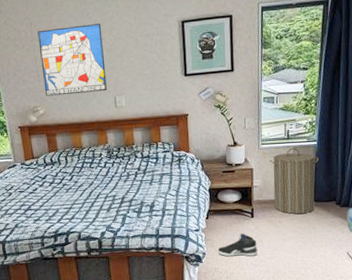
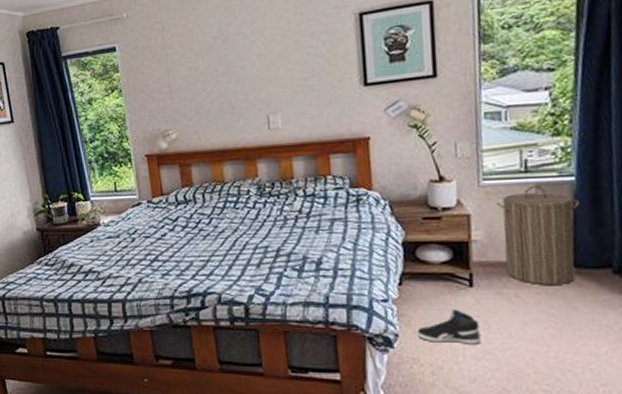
wall art: present [38,24,107,96] -> none [171,23,258,117]

